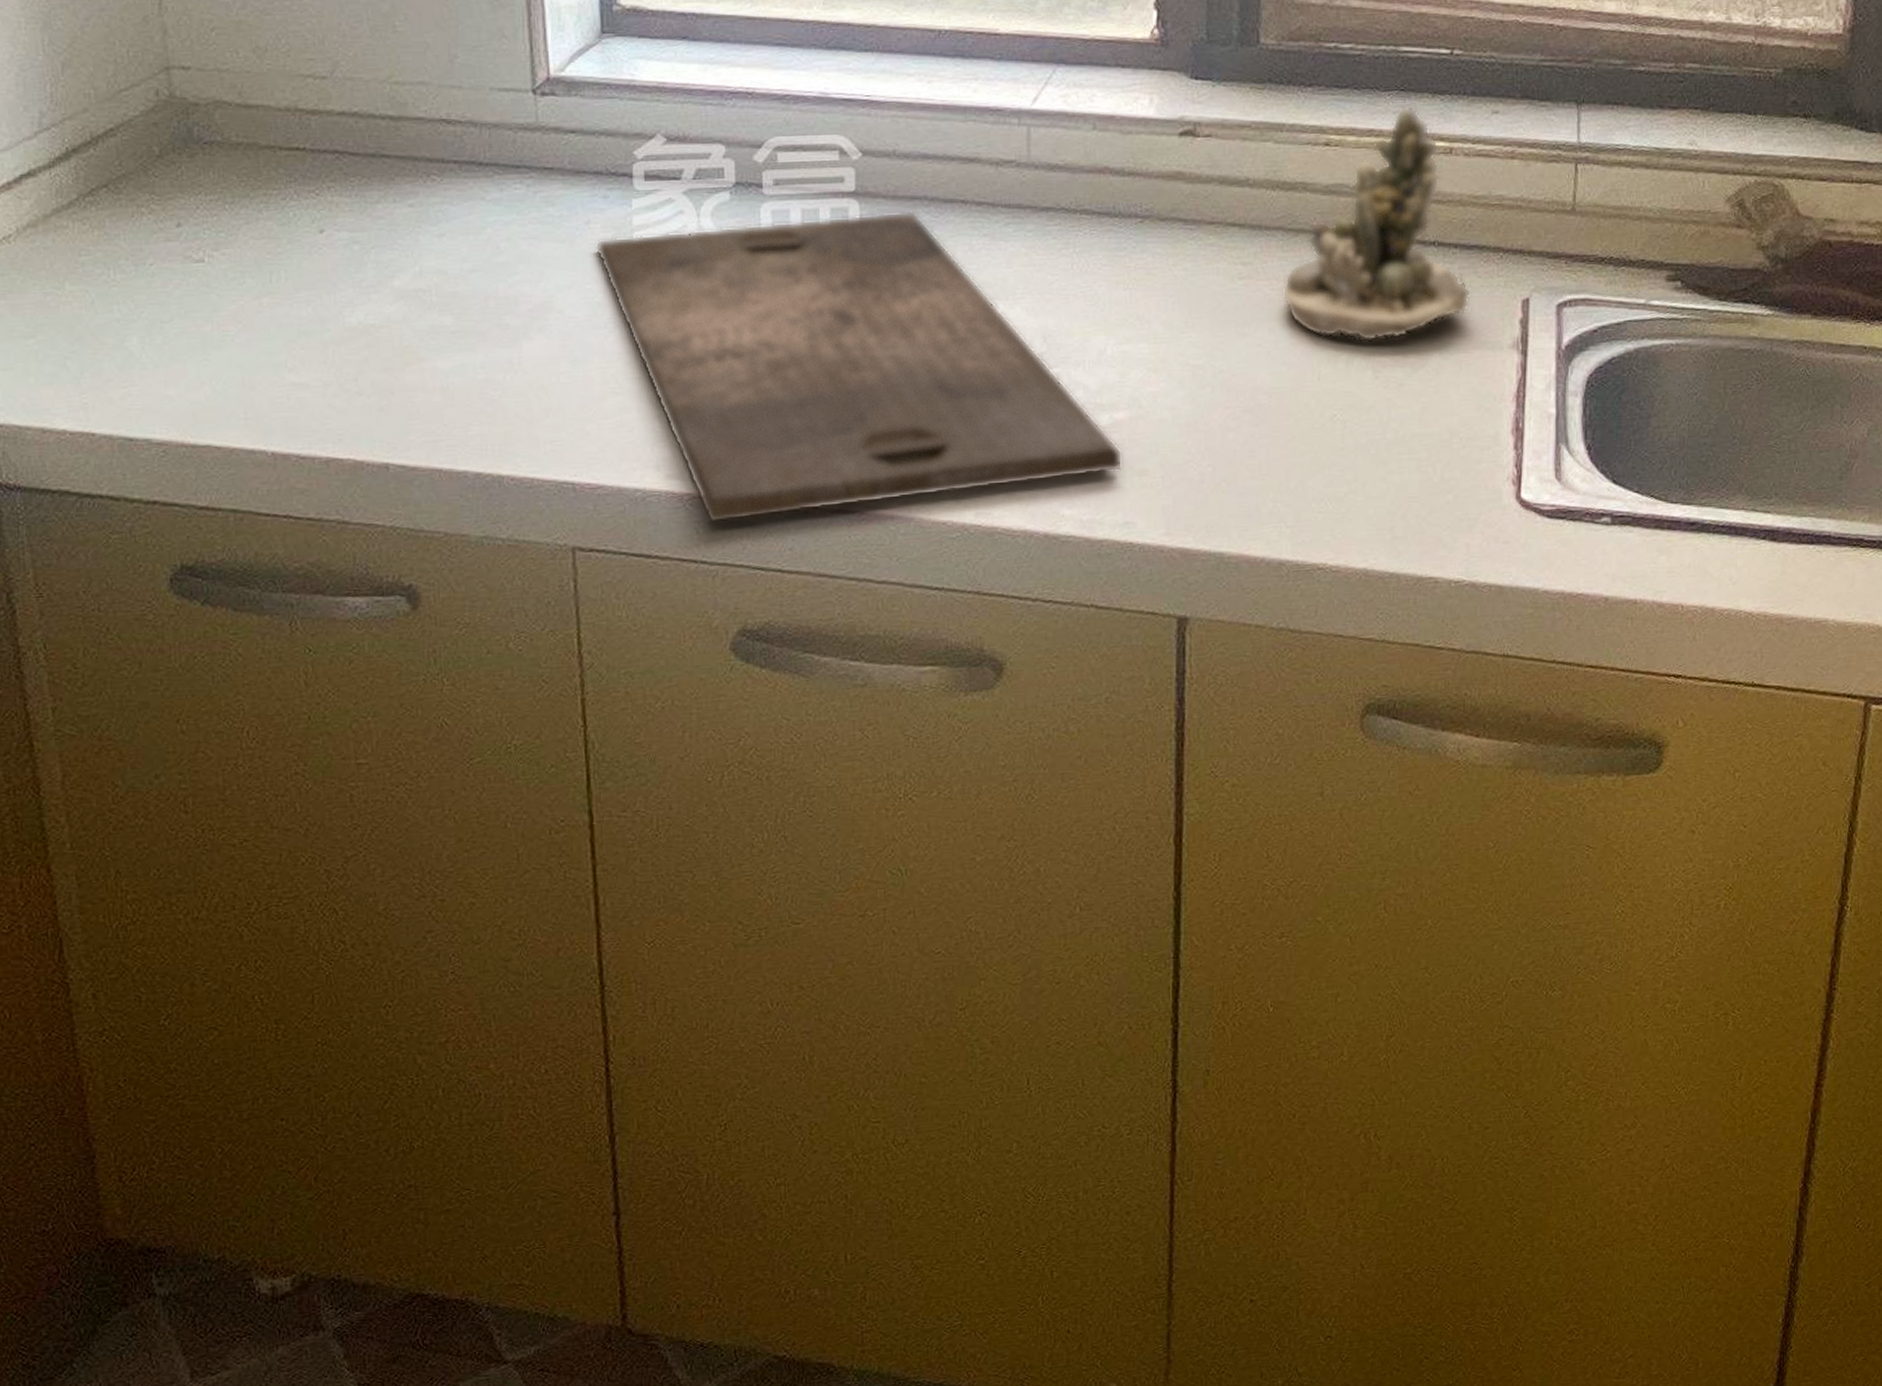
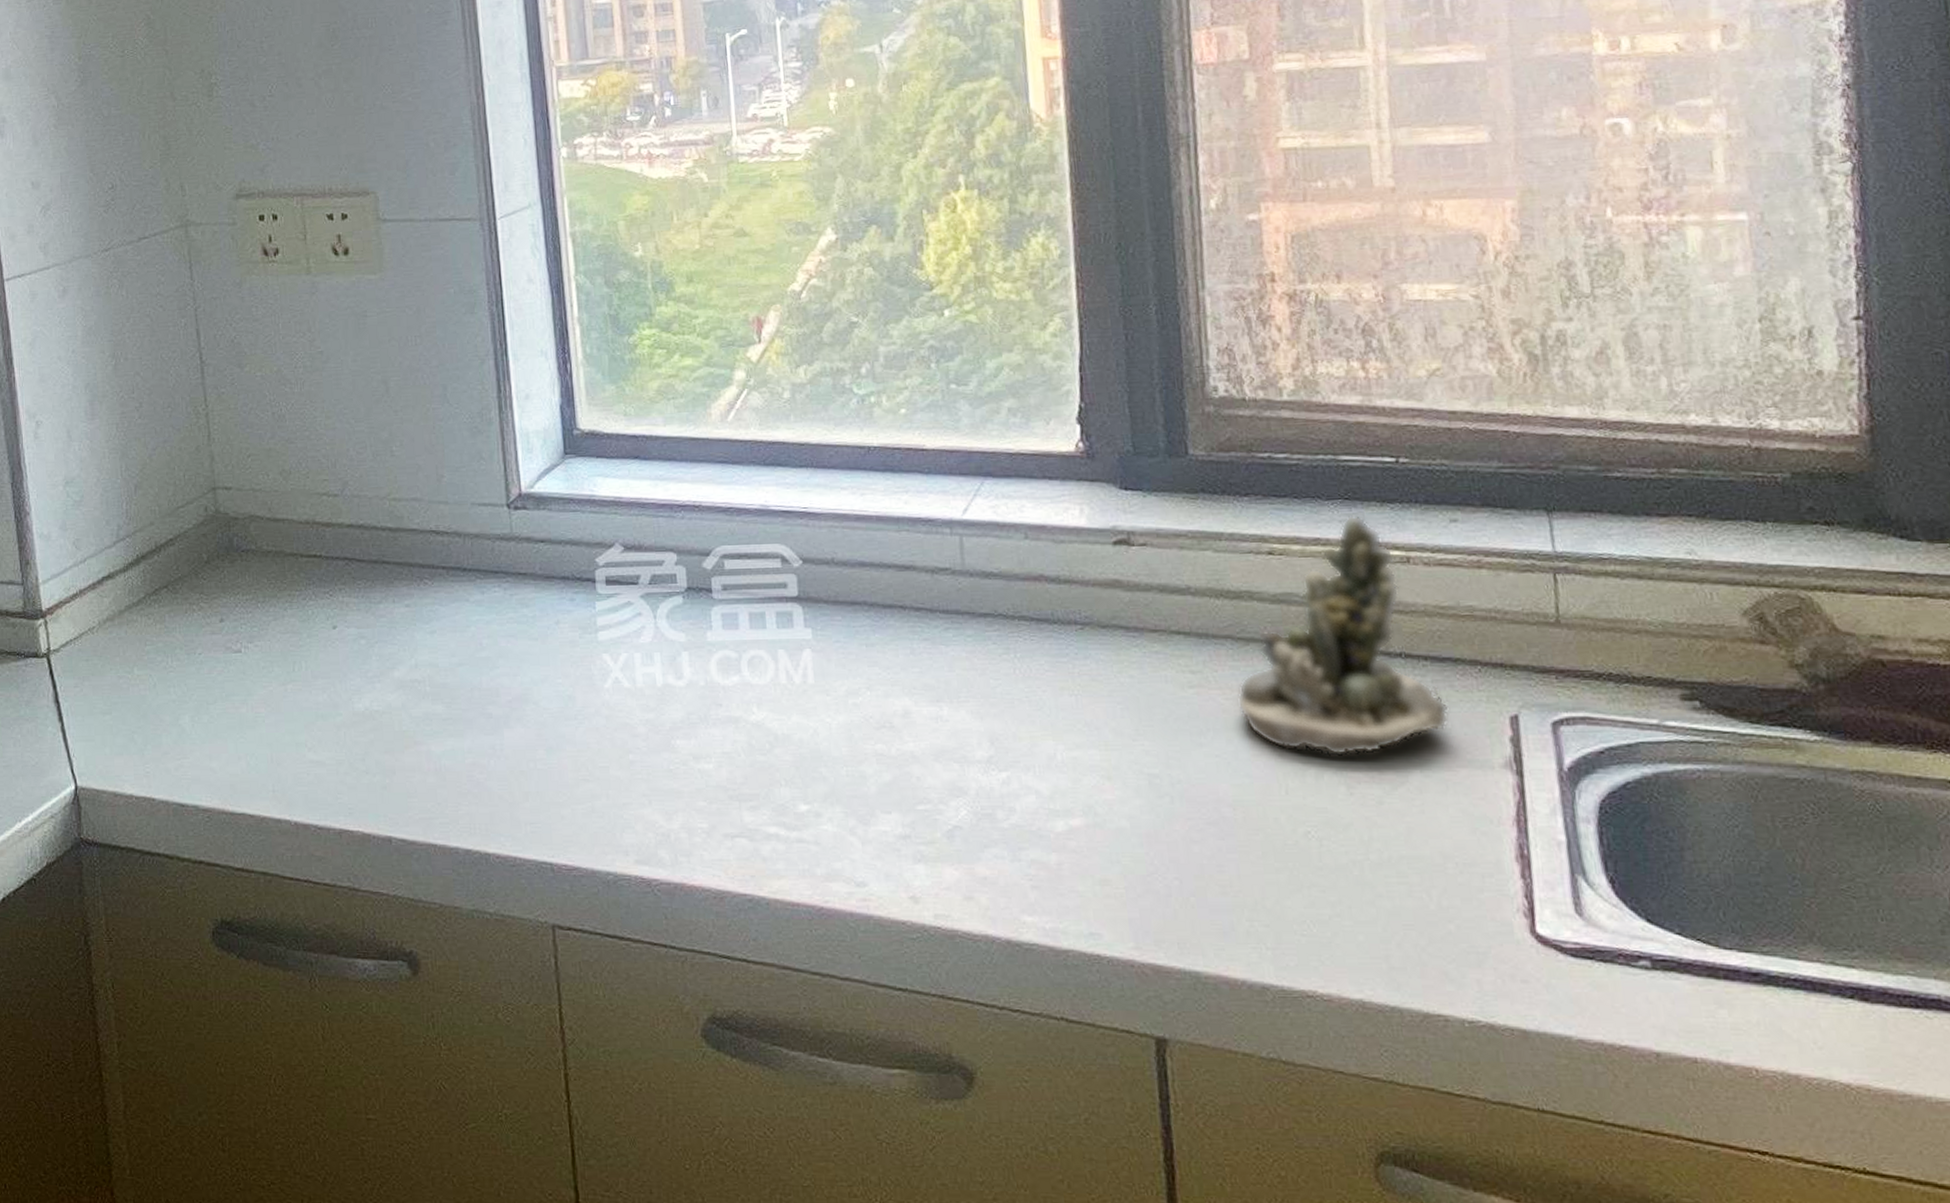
cutting board: present [596,211,1123,523] -> none [565,616,1083,909]

